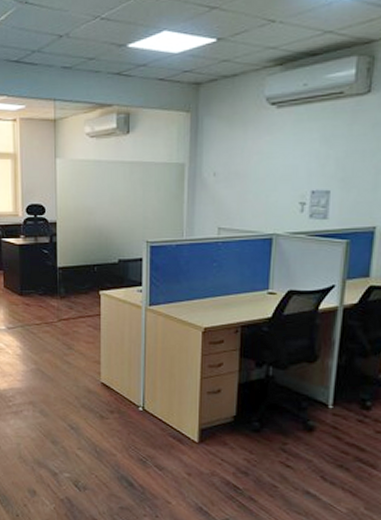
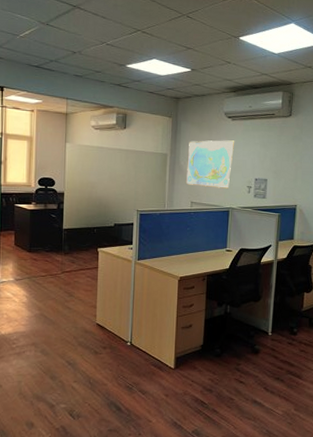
world map: none [210,137,282,209] -> present [185,140,235,190]

